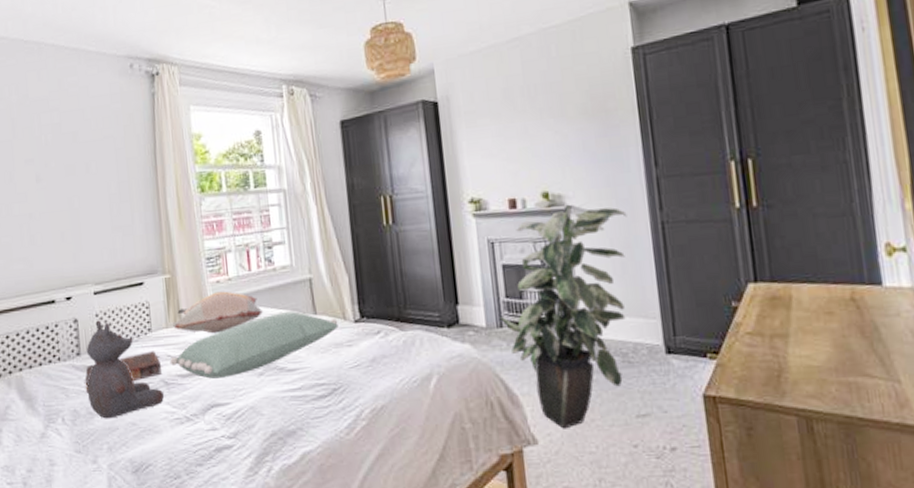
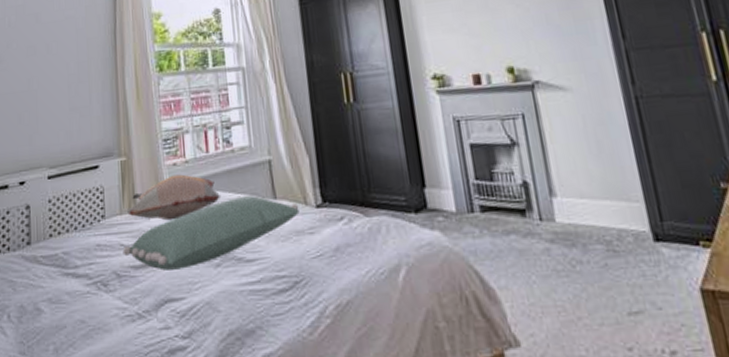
book: present [85,351,161,393] -> none [34,240,114,287]
teddy bear: present [86,320,164,419] -> none [35,206,115,316]
indoor plant: present [500,200,627,429] -> none [471,75,609,329]

